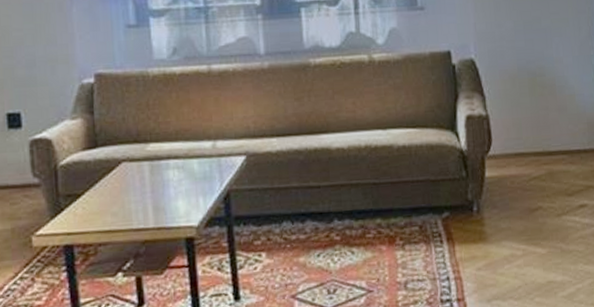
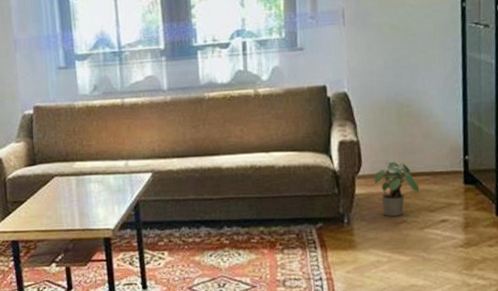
potted plant: none [505,139,556,203] -> present [374,161,420,217]

